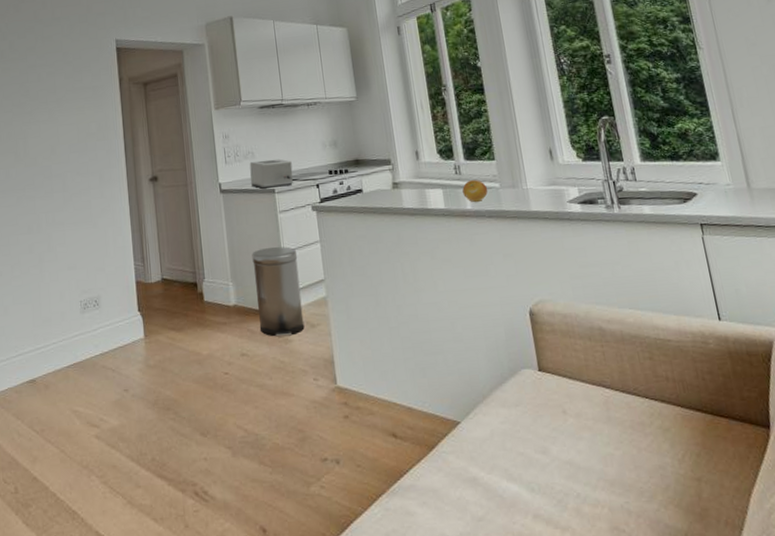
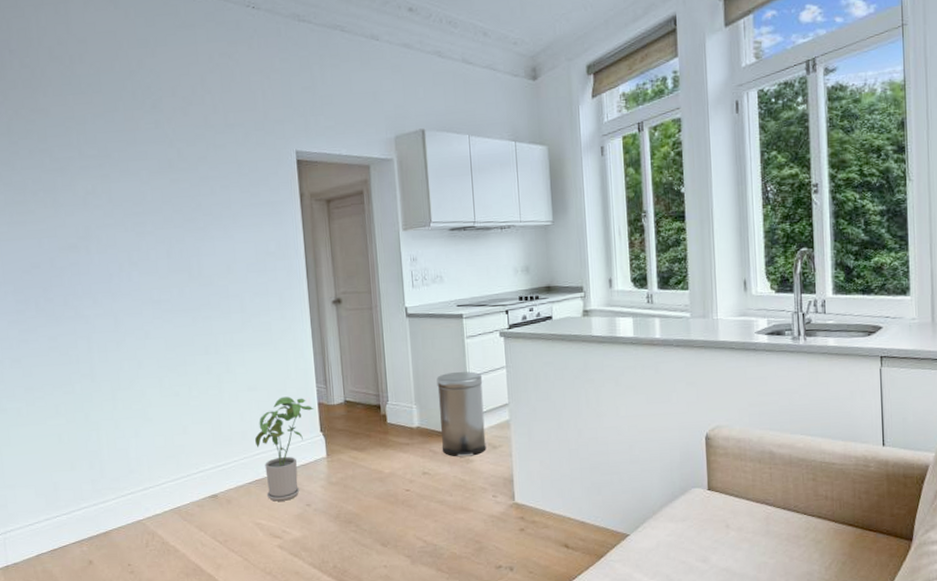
house plant: none [73,275,132,387] -> present [254,396,314,502]
toaster: present [249,158,293,190] -> none [437,283,482,315]
fruit: present [462,180,488,202] -> none [653,309,679,331]

